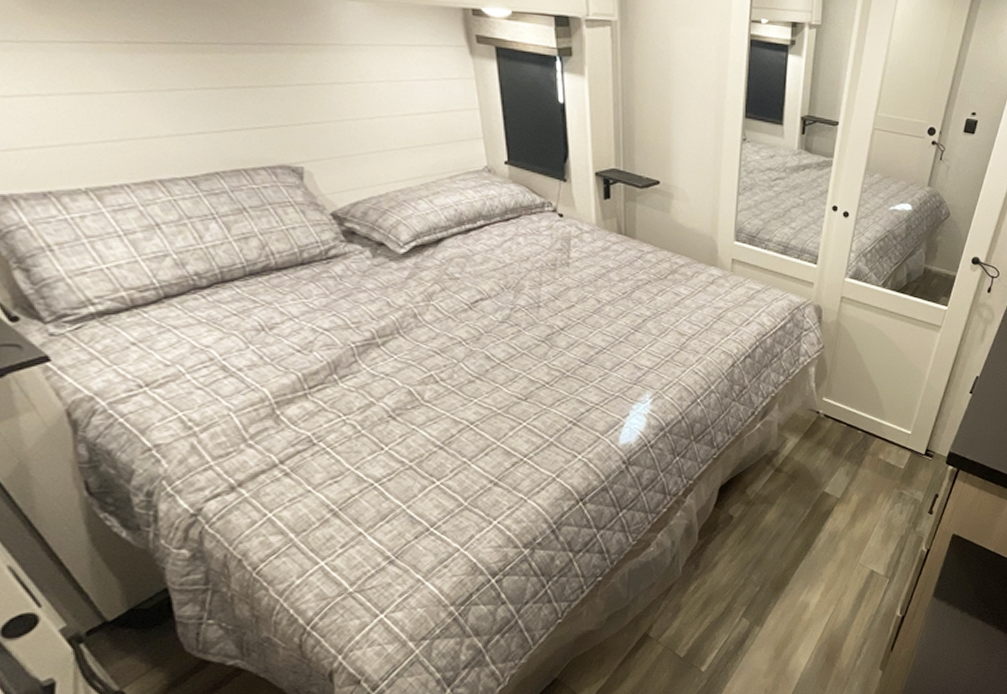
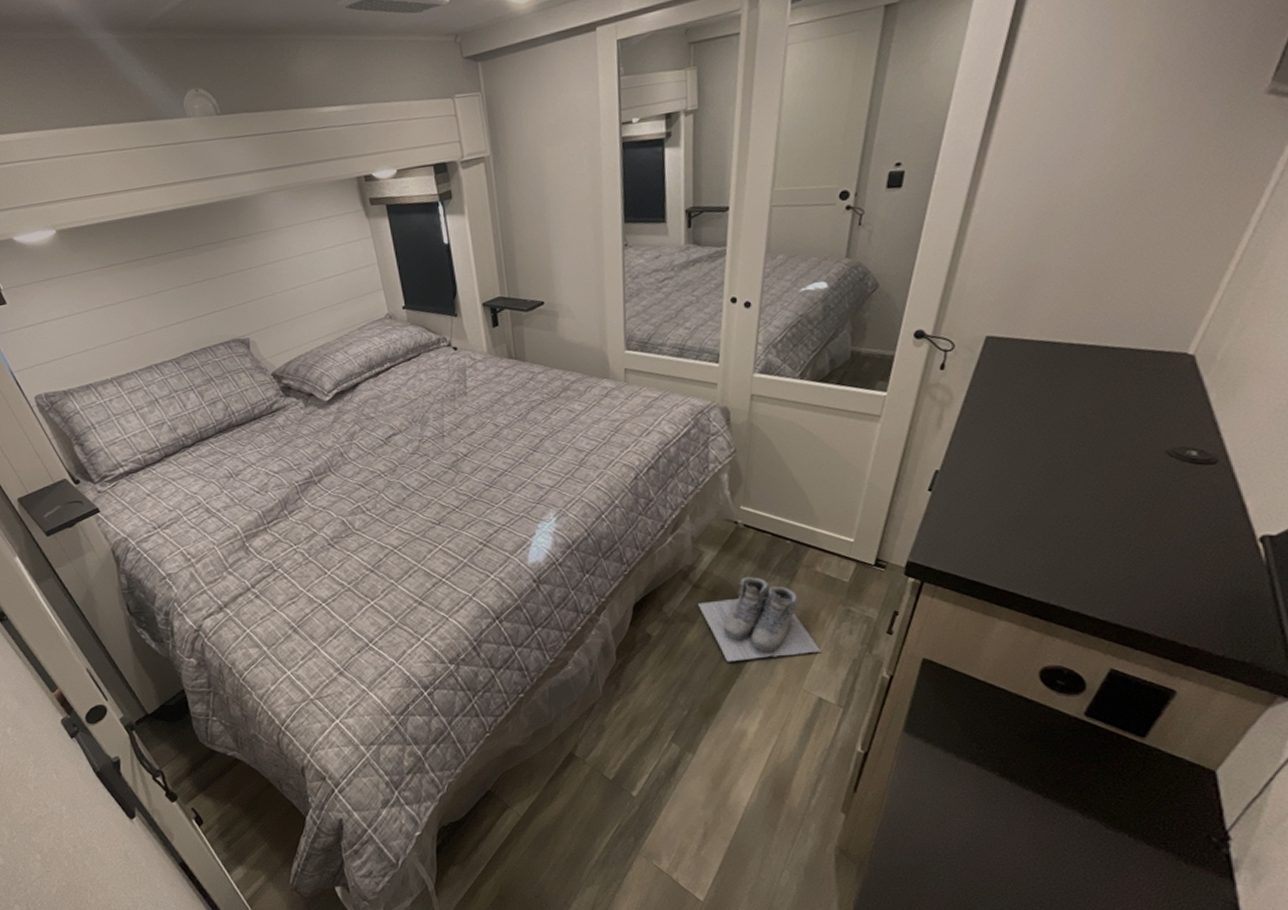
boots: none [778,462,877,541] -> present [698,577,821,662]

